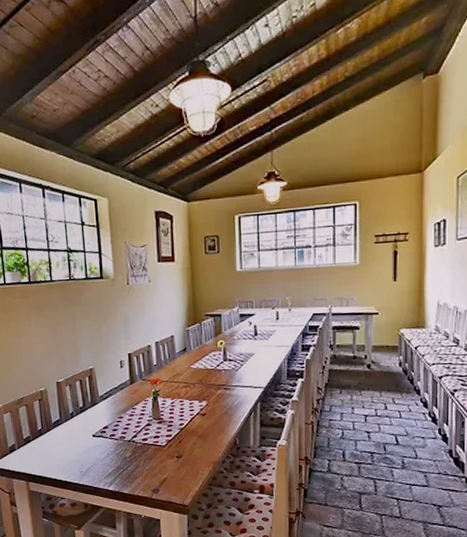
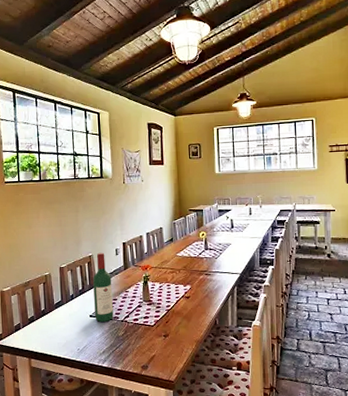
wine bottle: none [95,364,120,442] -> present [93,252,114,322]

